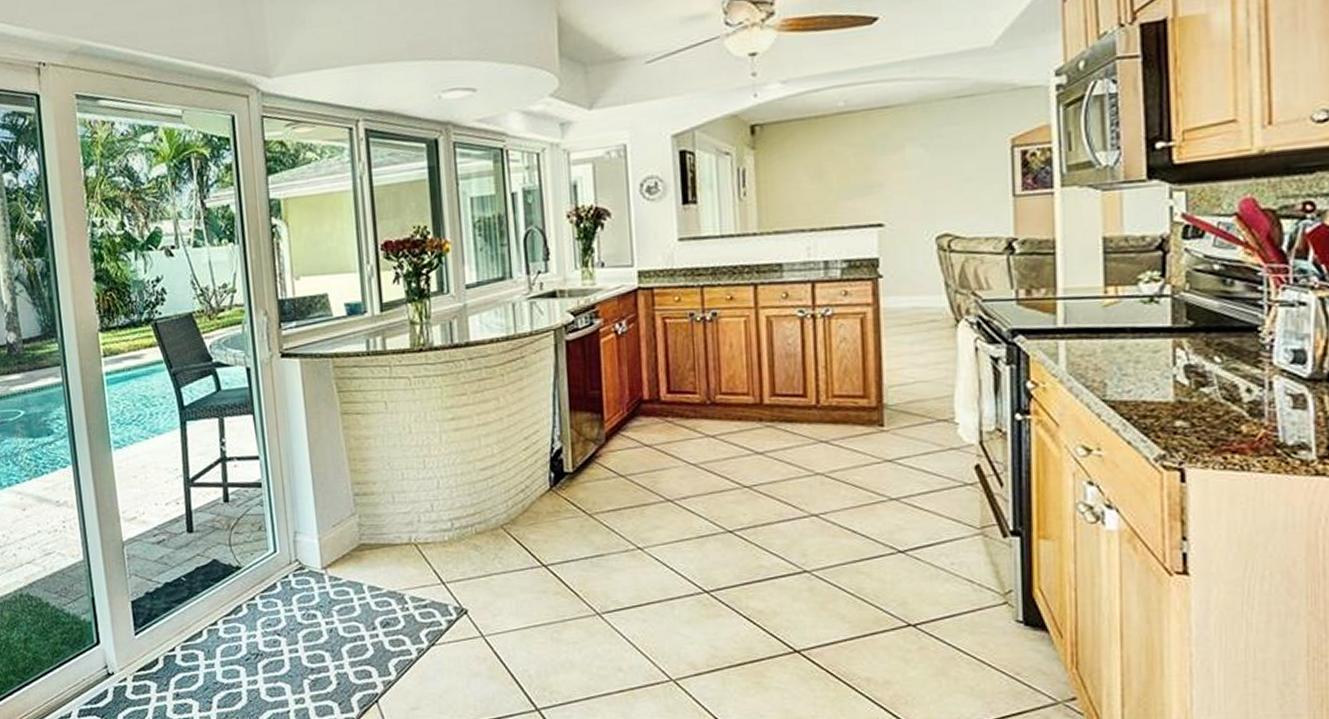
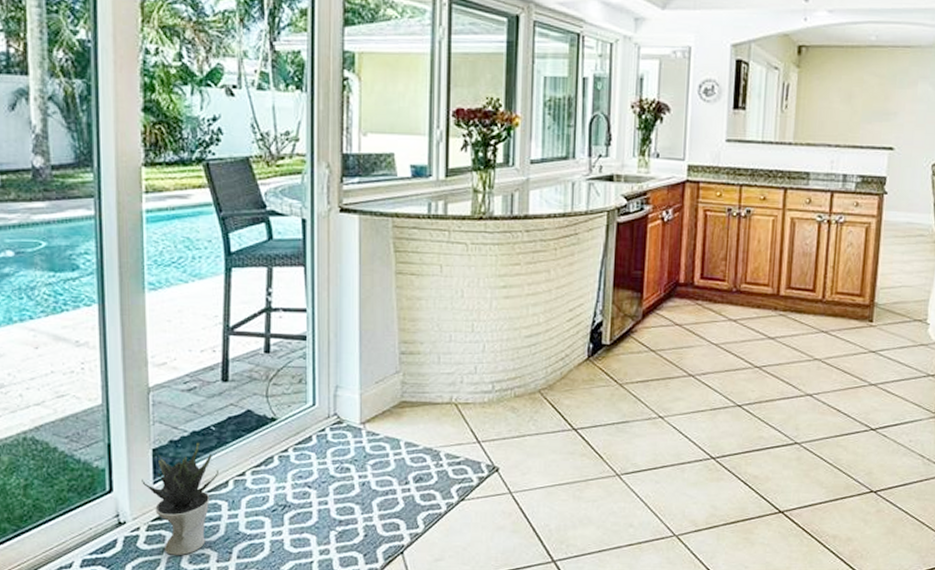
potted plant: none [124,593,194,706] -> present [142,442,220,556]

